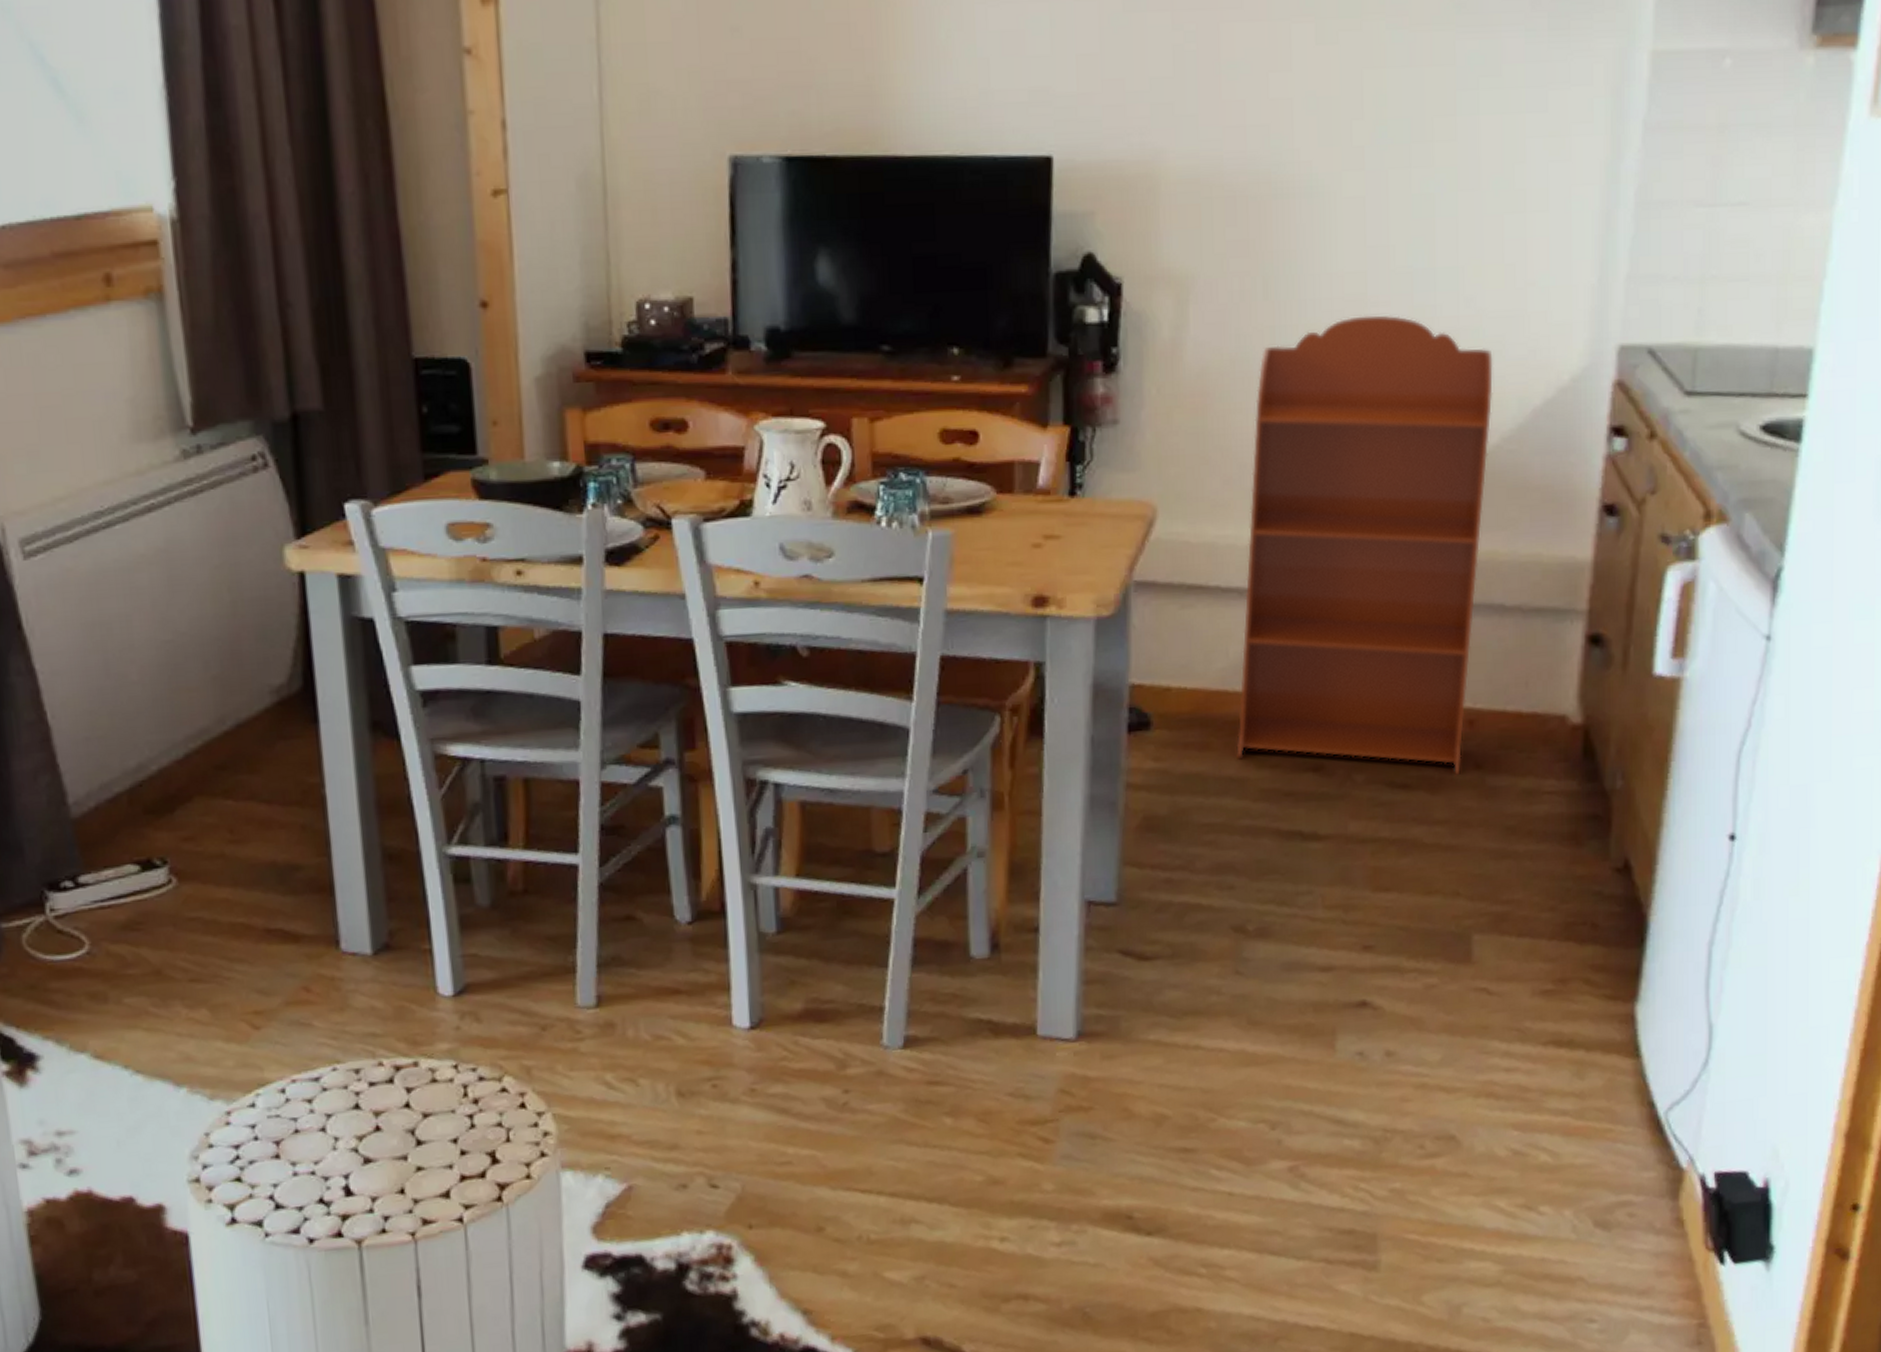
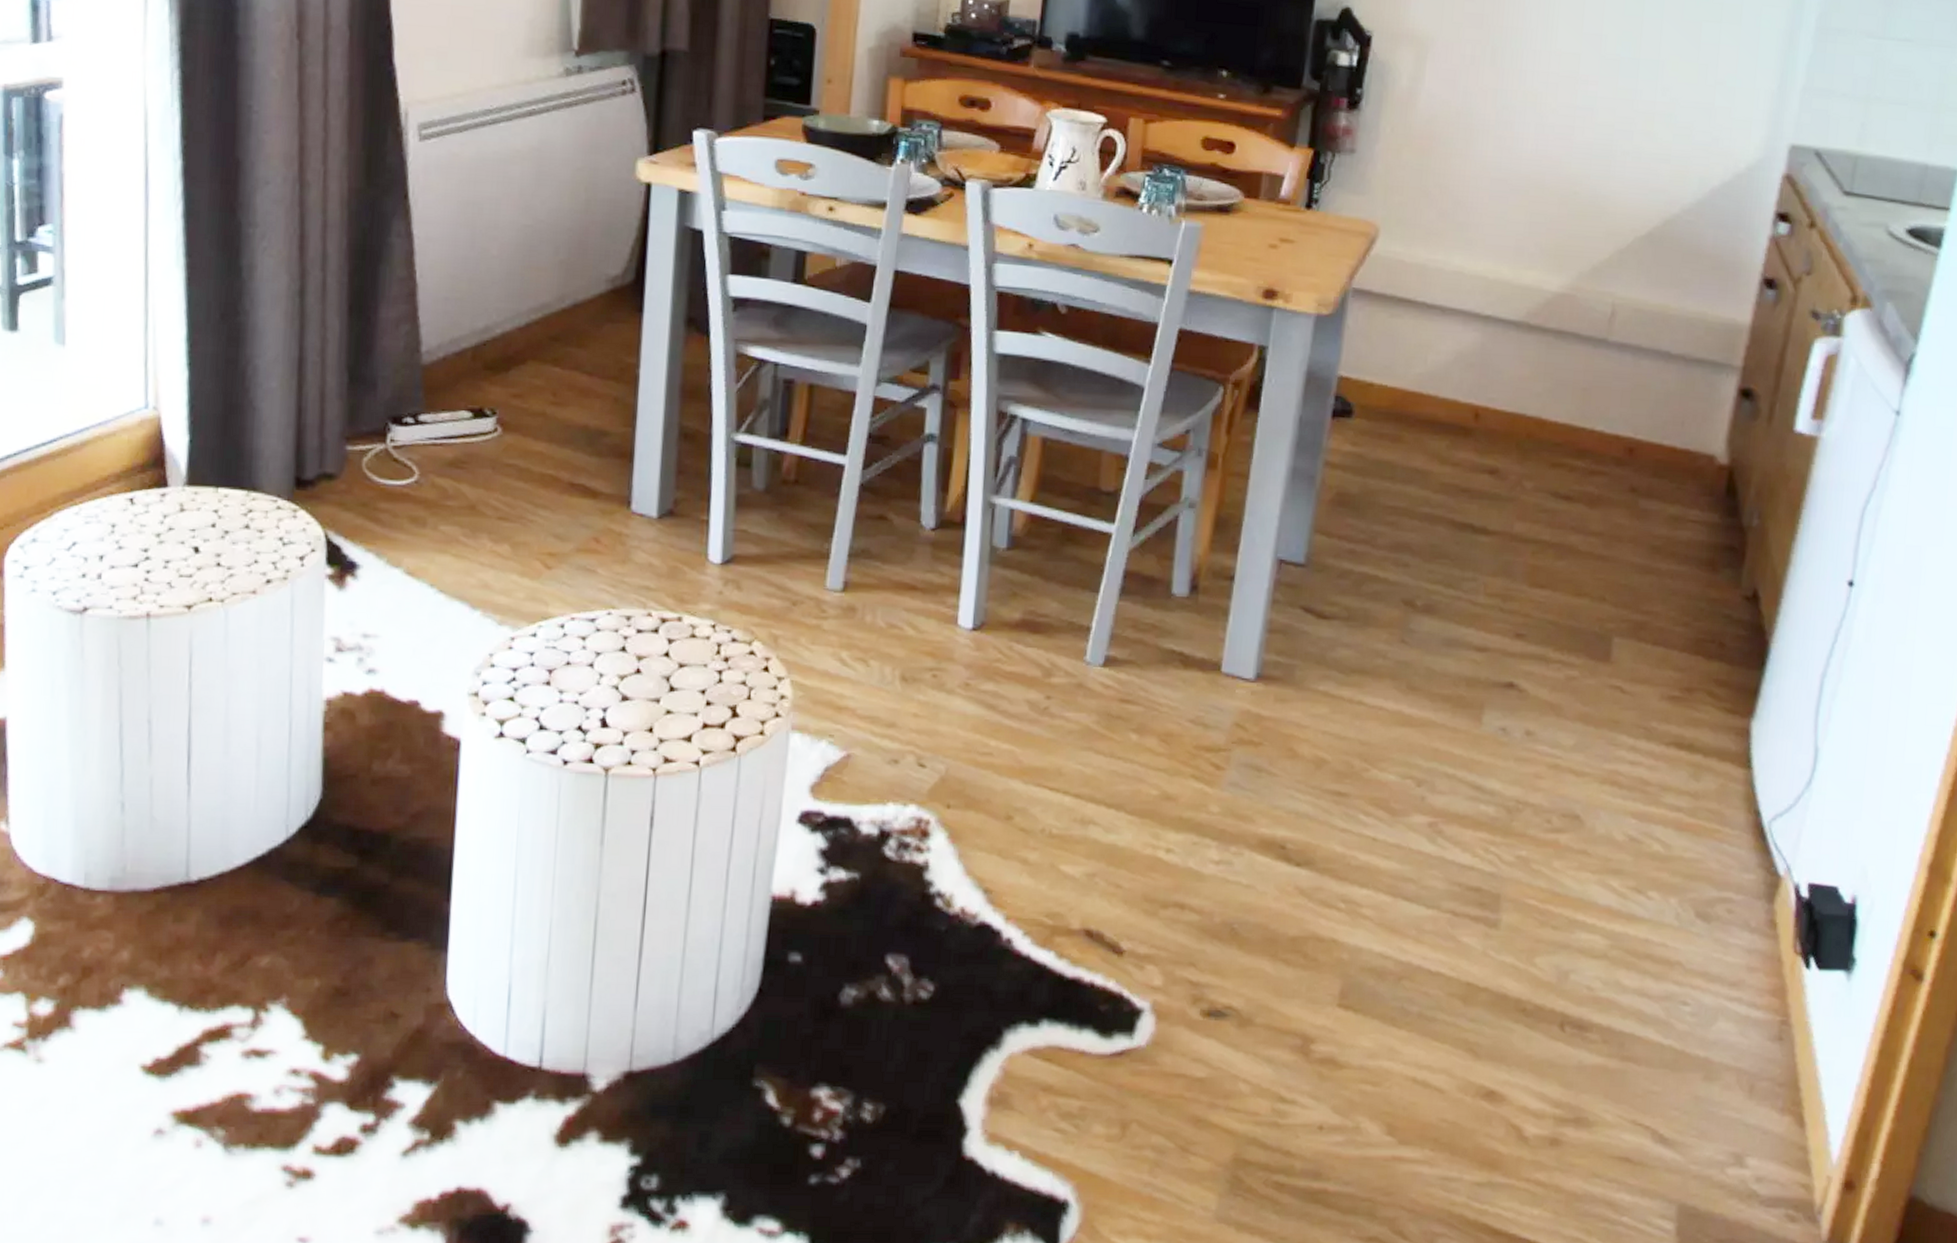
bookcase: present [1236,315,1493,776] -> none [1424,90,1681,495]

